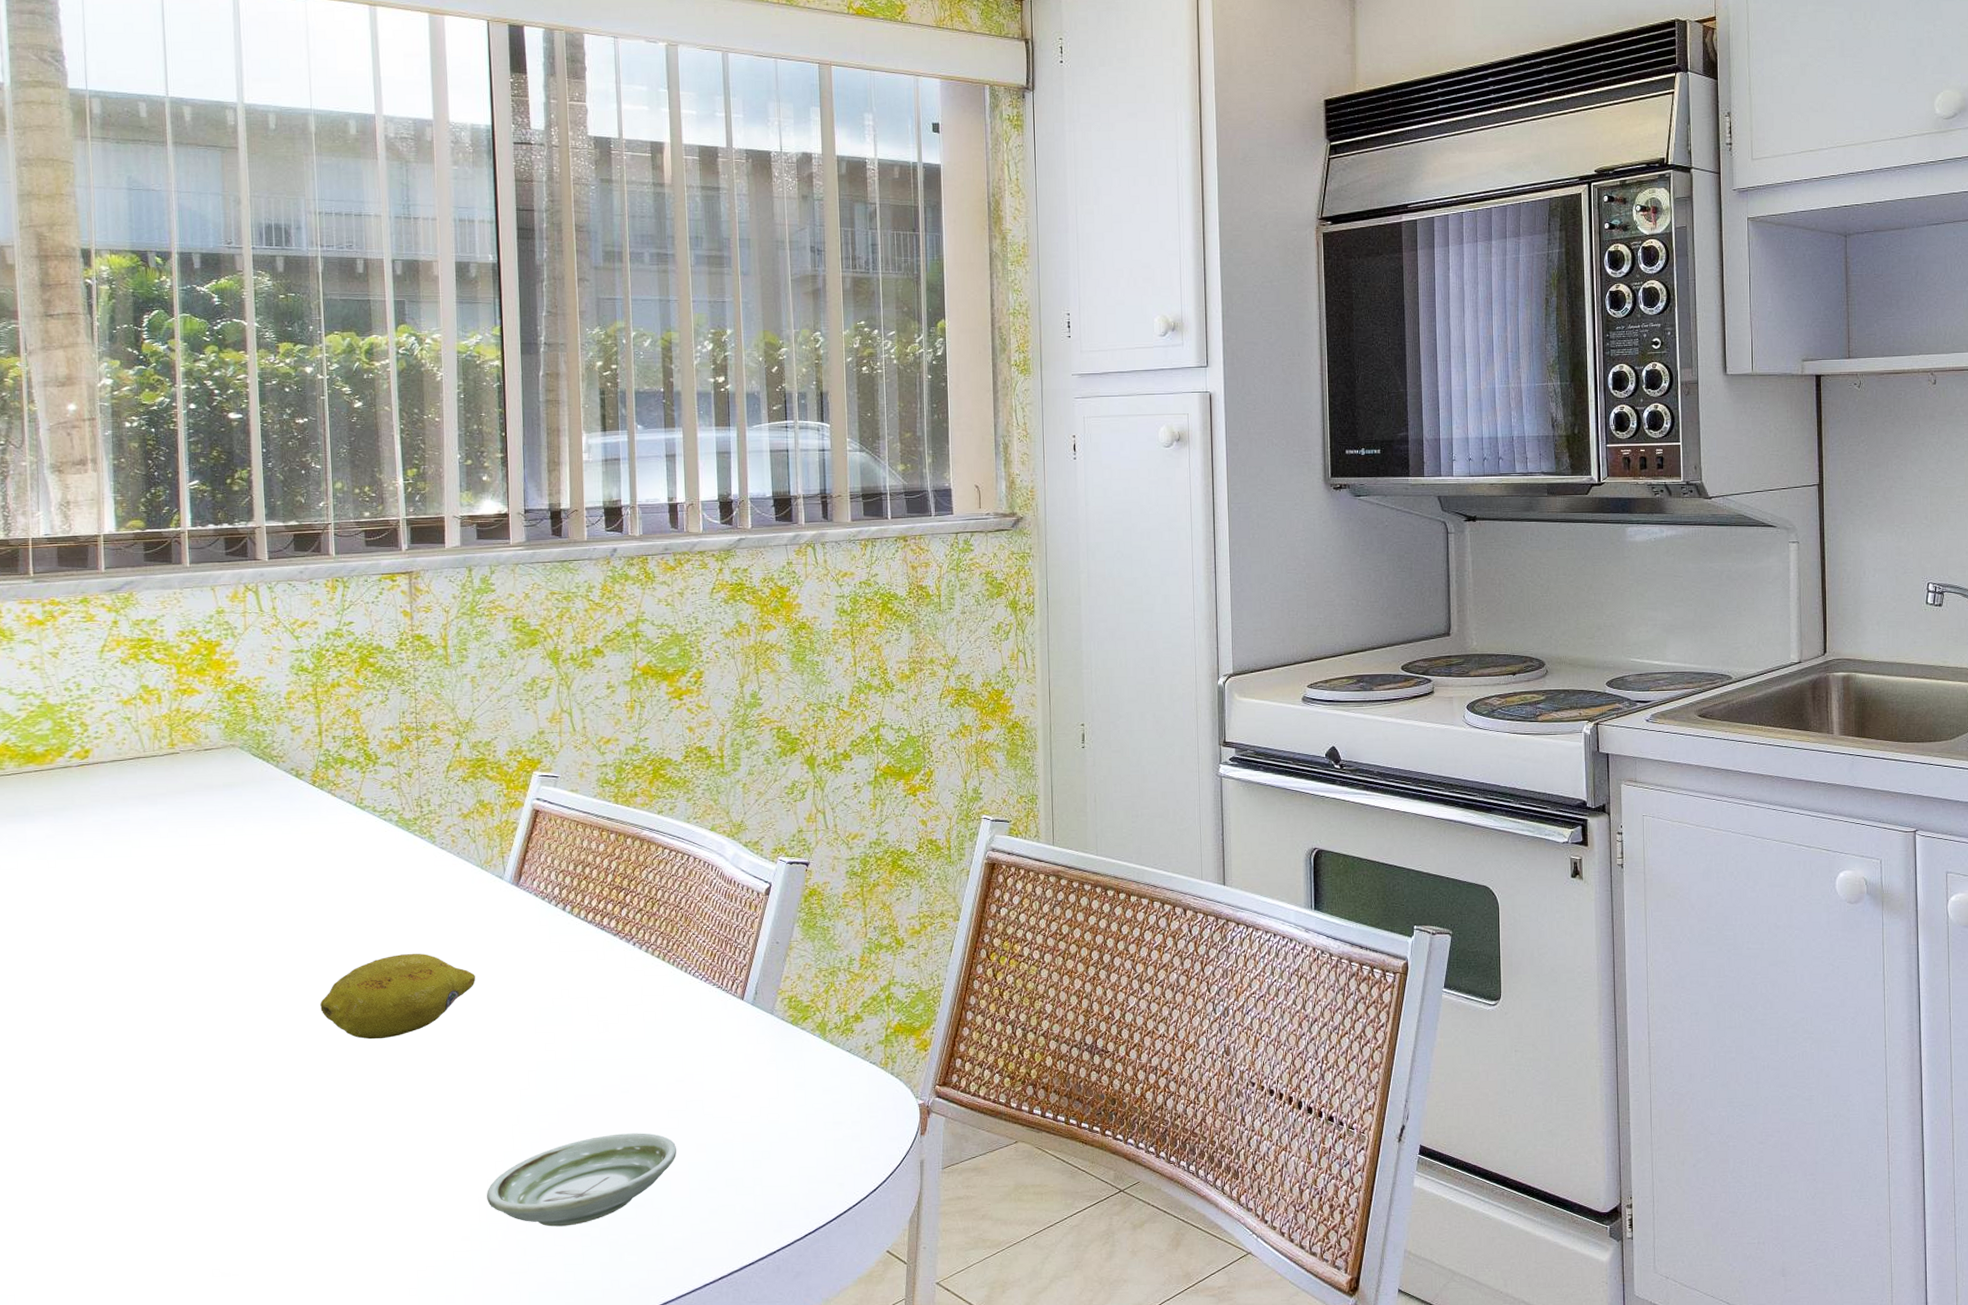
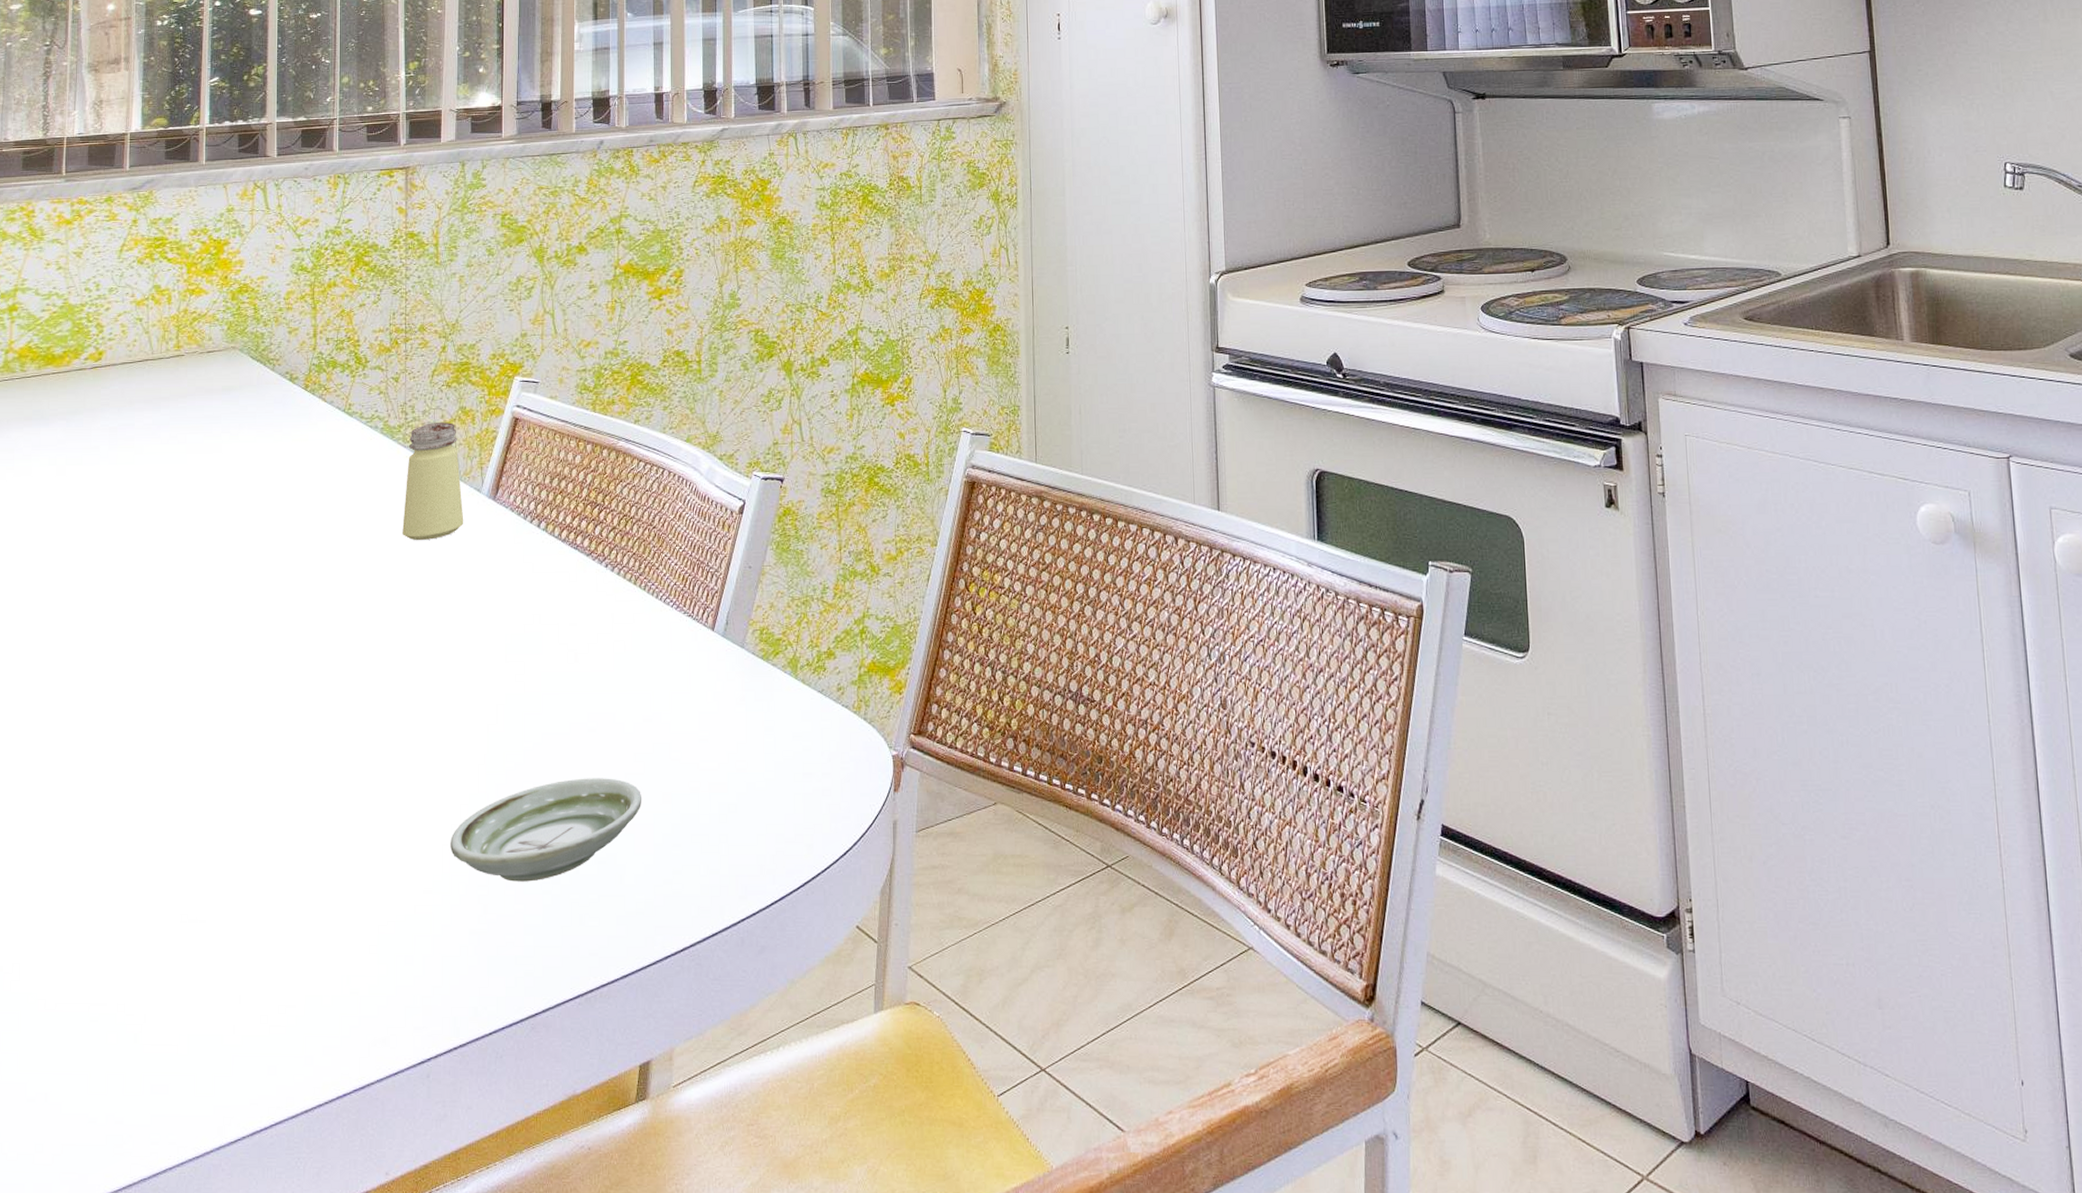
fruit: present [320,953,475,1040] -> none [300,571,449,665]
saltshaker: none [423,814,487,925] -> present [402,421,464,541]

